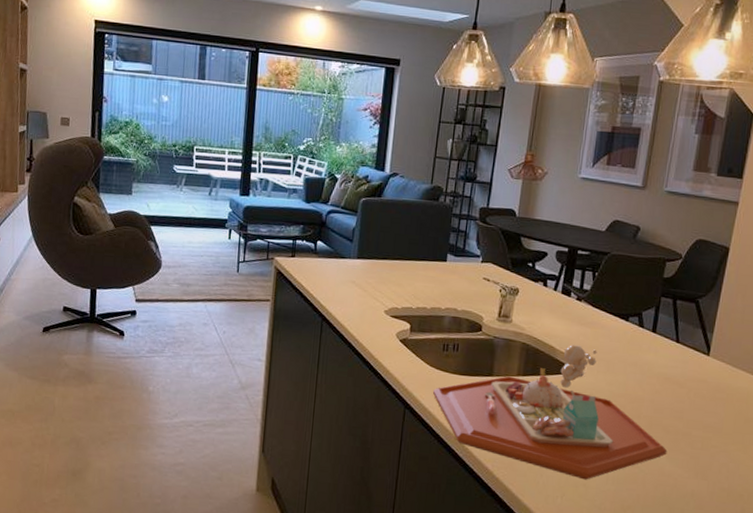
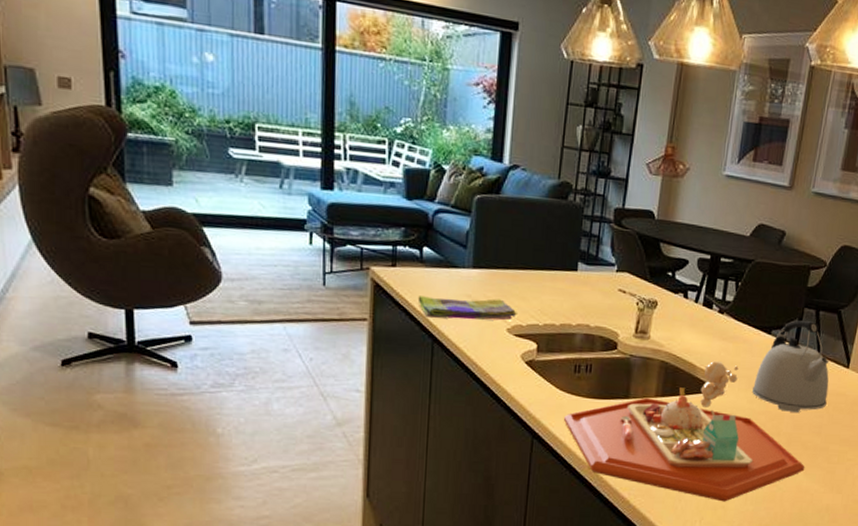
dish towel: none [311,281,394,304] -> present [417,296,517,321]
kettle: none [610,308,689,397] -> present [751,320,830,412]

